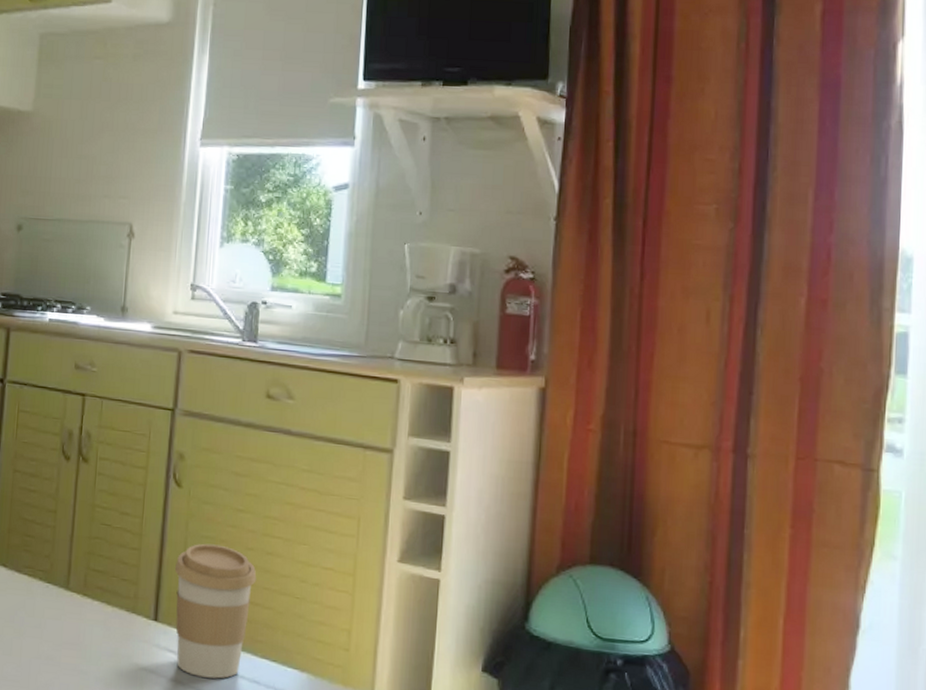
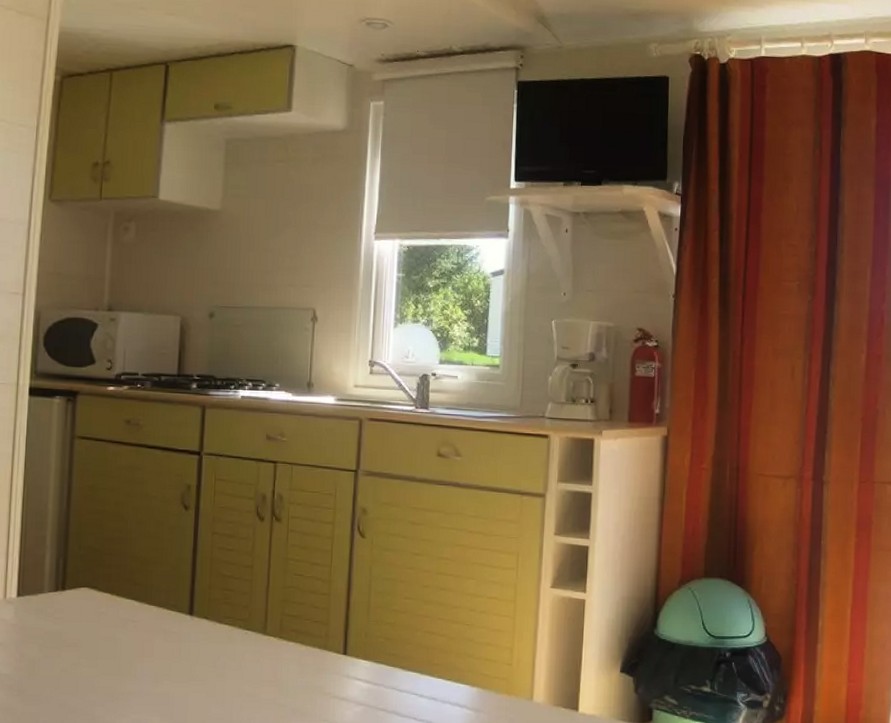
coffee cup: present [174,543,257,679] -> none [360,584,432,699]

